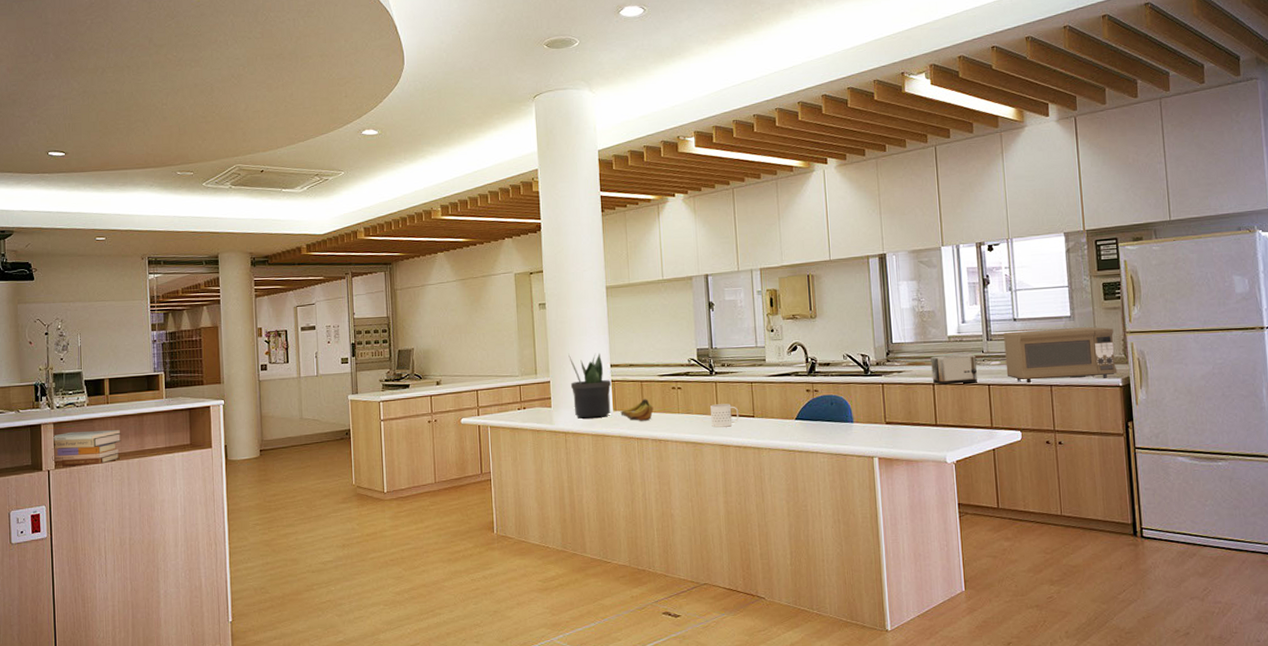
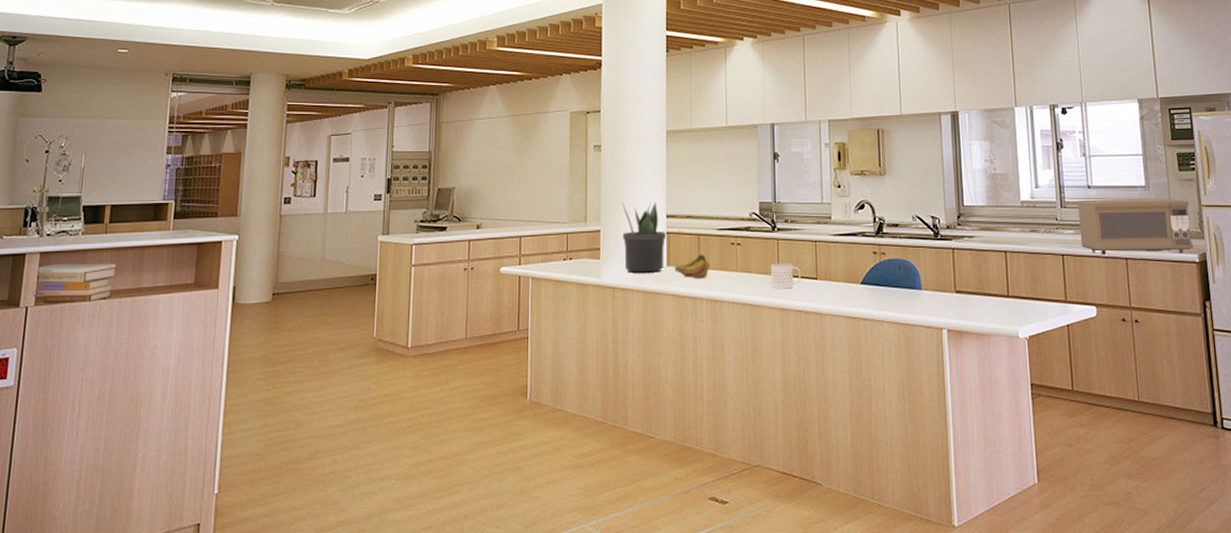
toaster: present [930,354,978,385] -> none [1003,221,1052,253]

